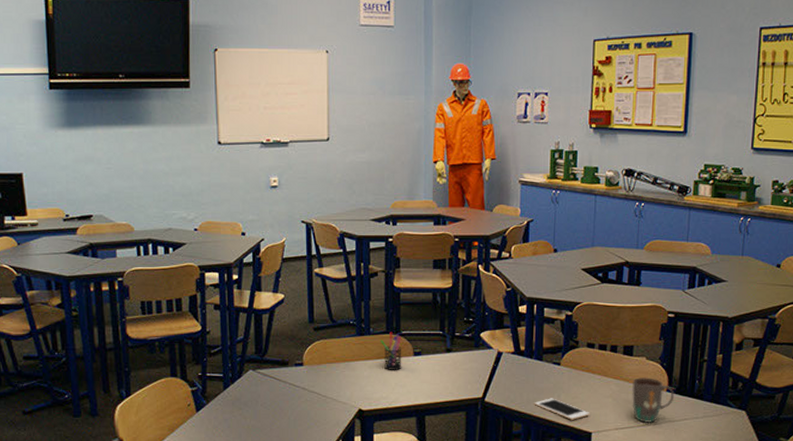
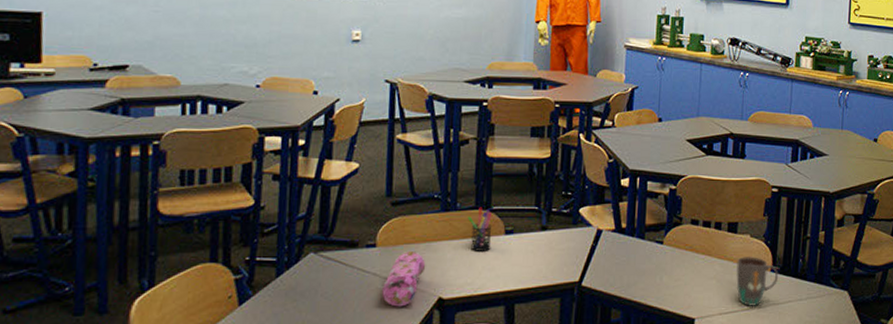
pencil case: none [311,369,346,416] -> present [382,250,426,307]
cell phone: present [534,398,590,420] -> none [634,281,693,305]

